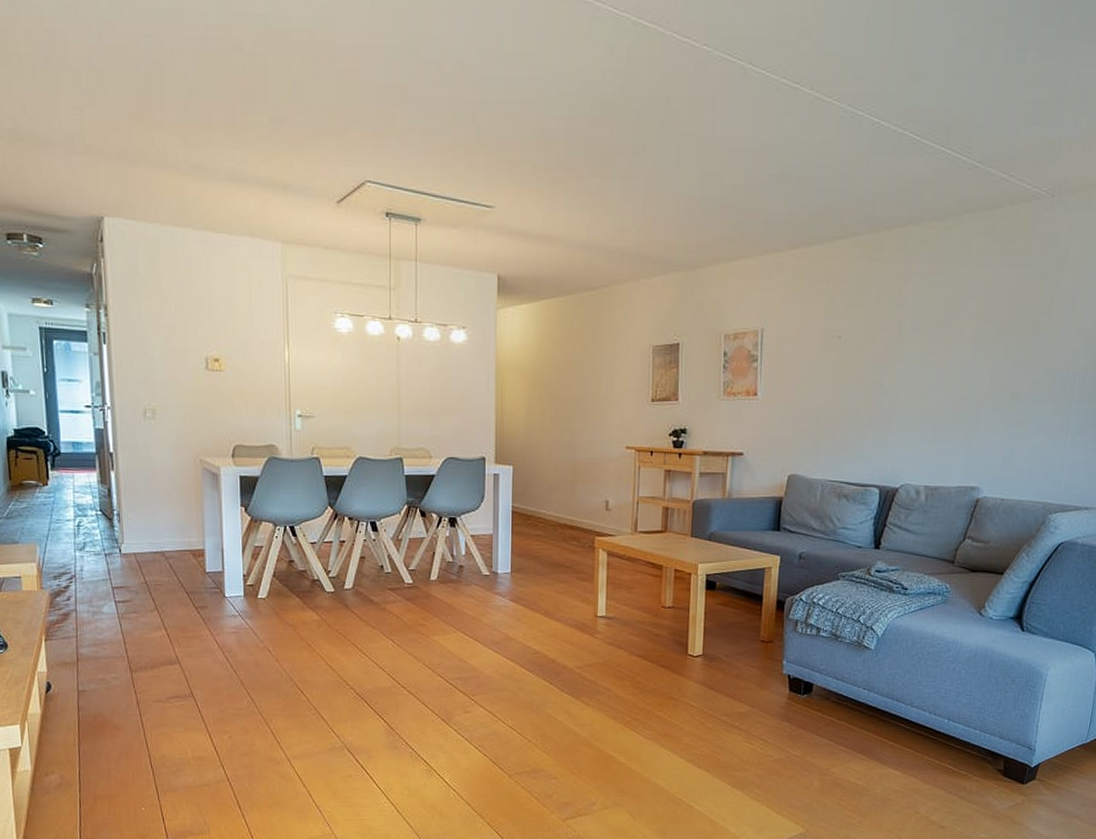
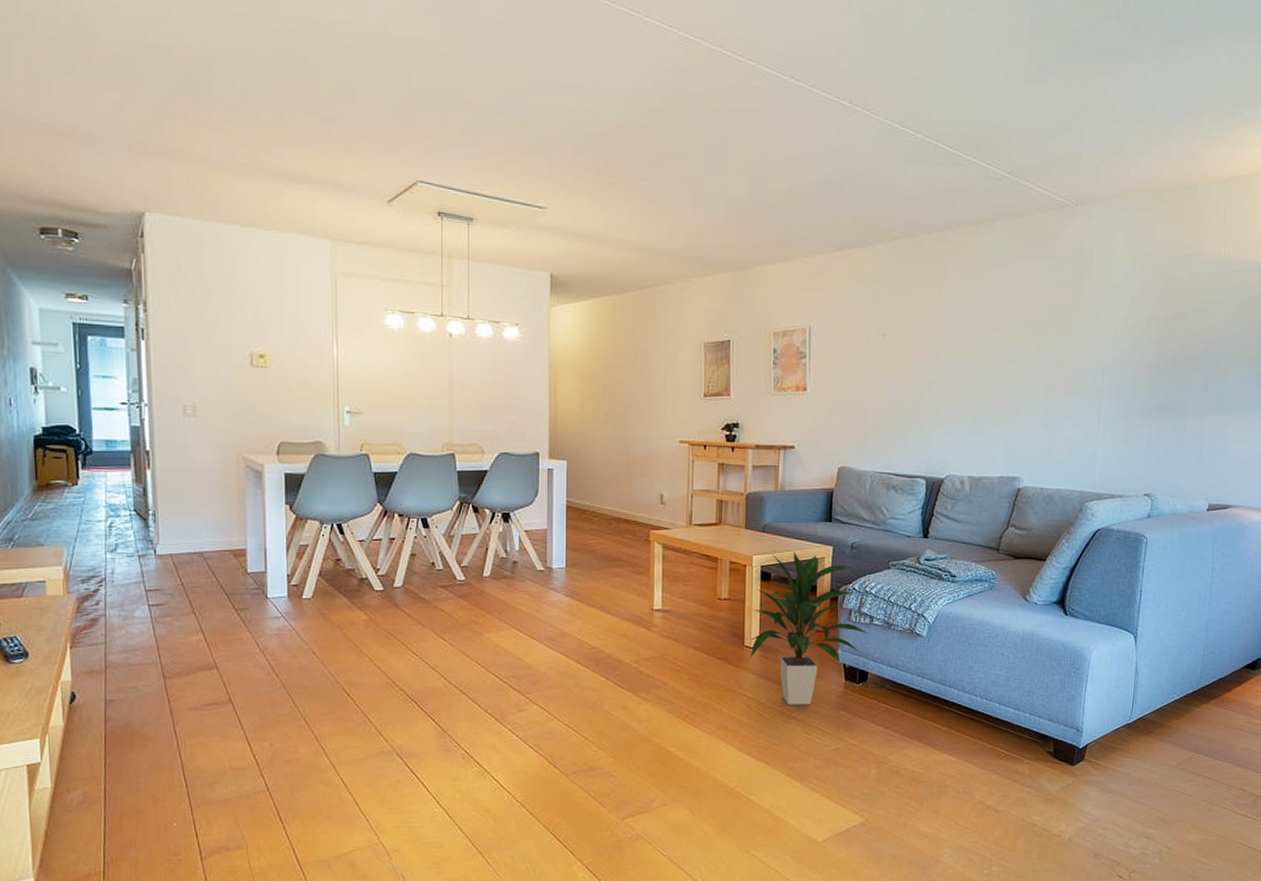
indoor plant: none [693,561,815,715] -> present [749,552,869,705]

